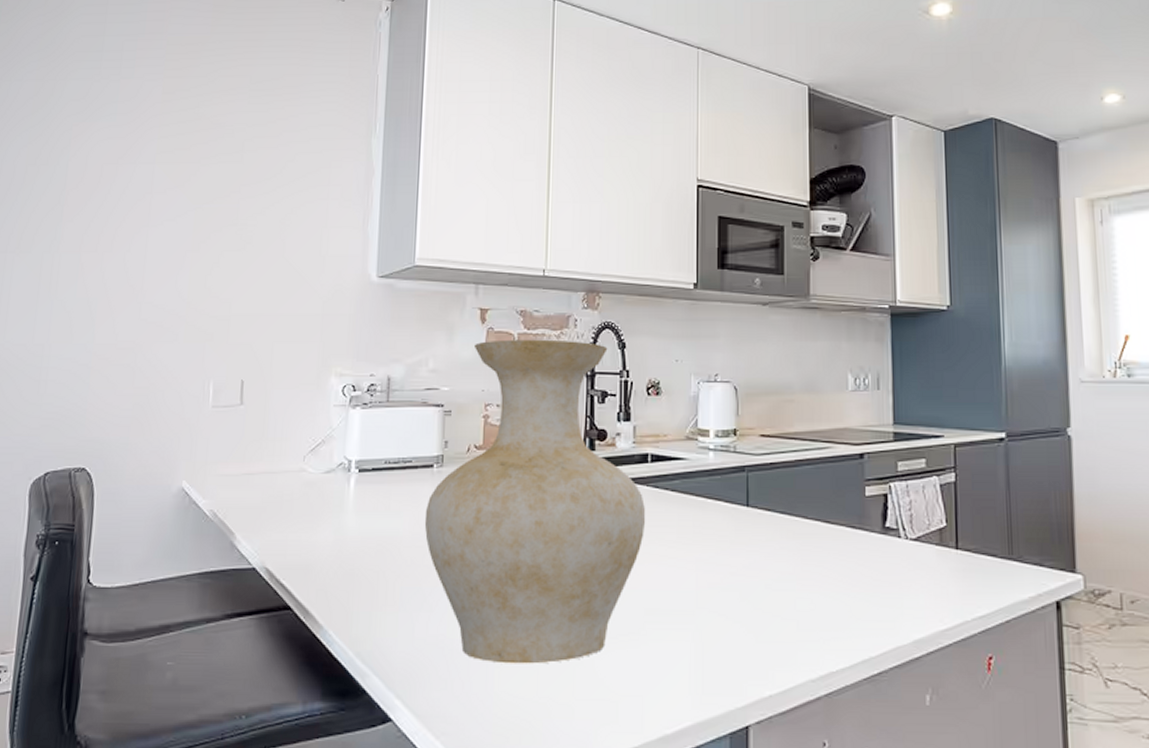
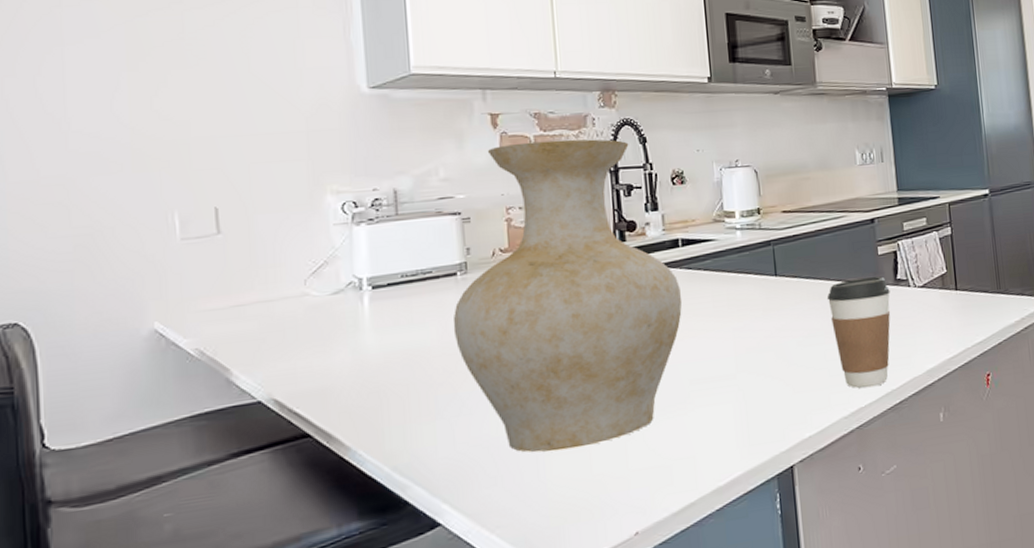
coffee cup: none [802,521,876,650] -> present [827,276,891,388]

